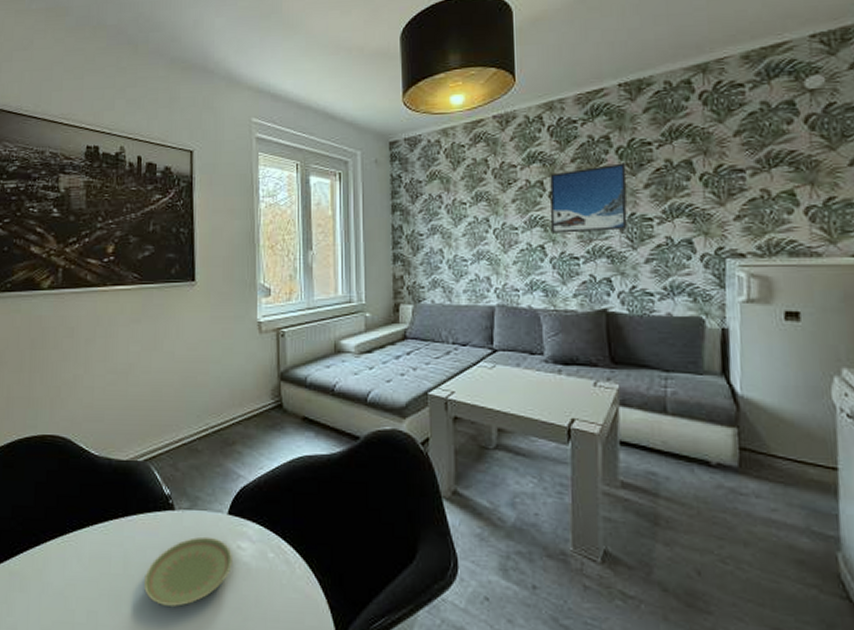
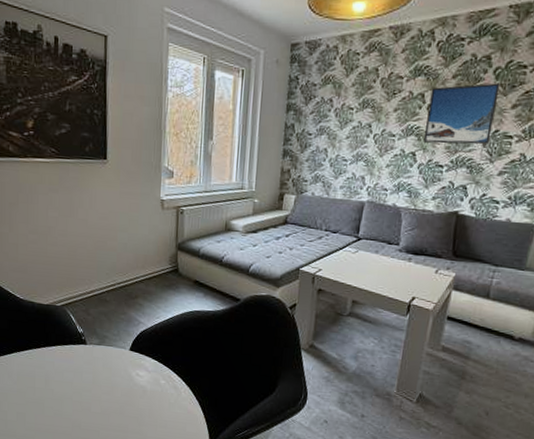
plate: present [144,536,232,607] -> none [62,365,132,413]

